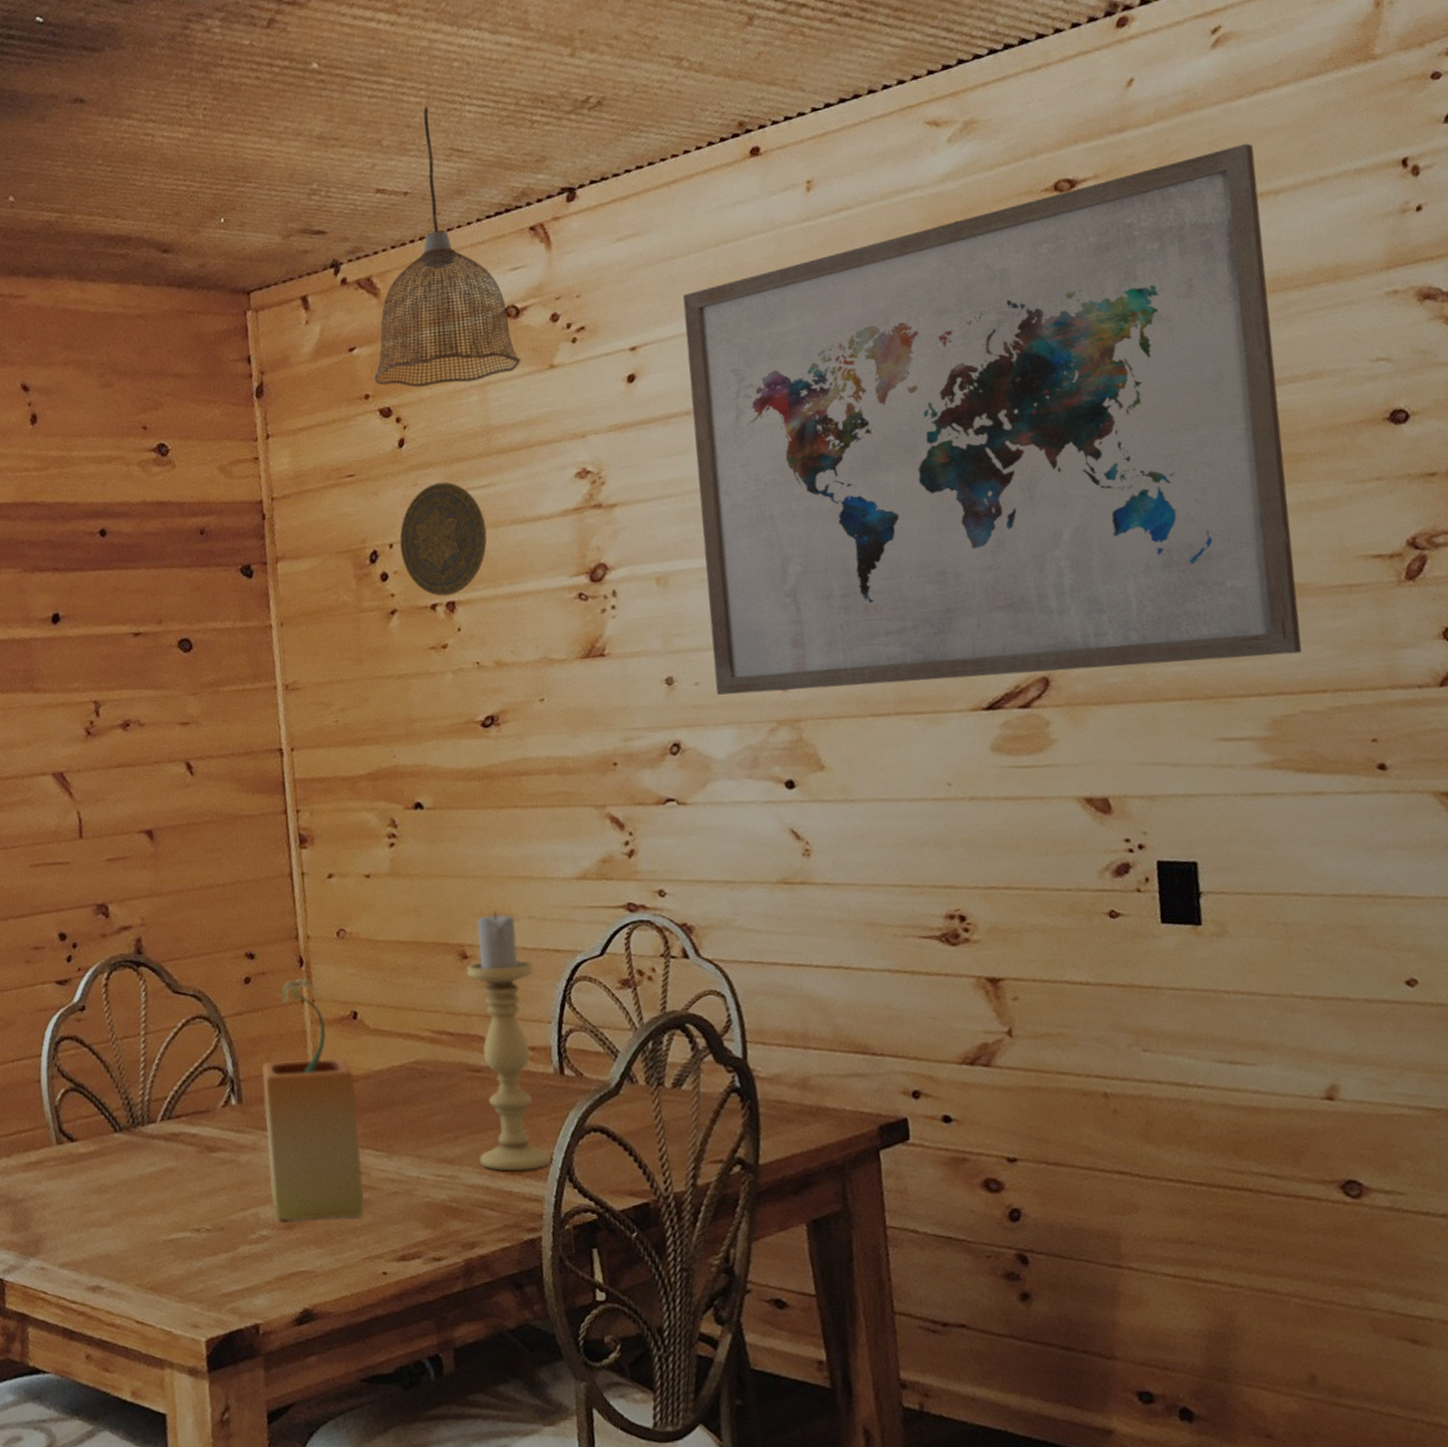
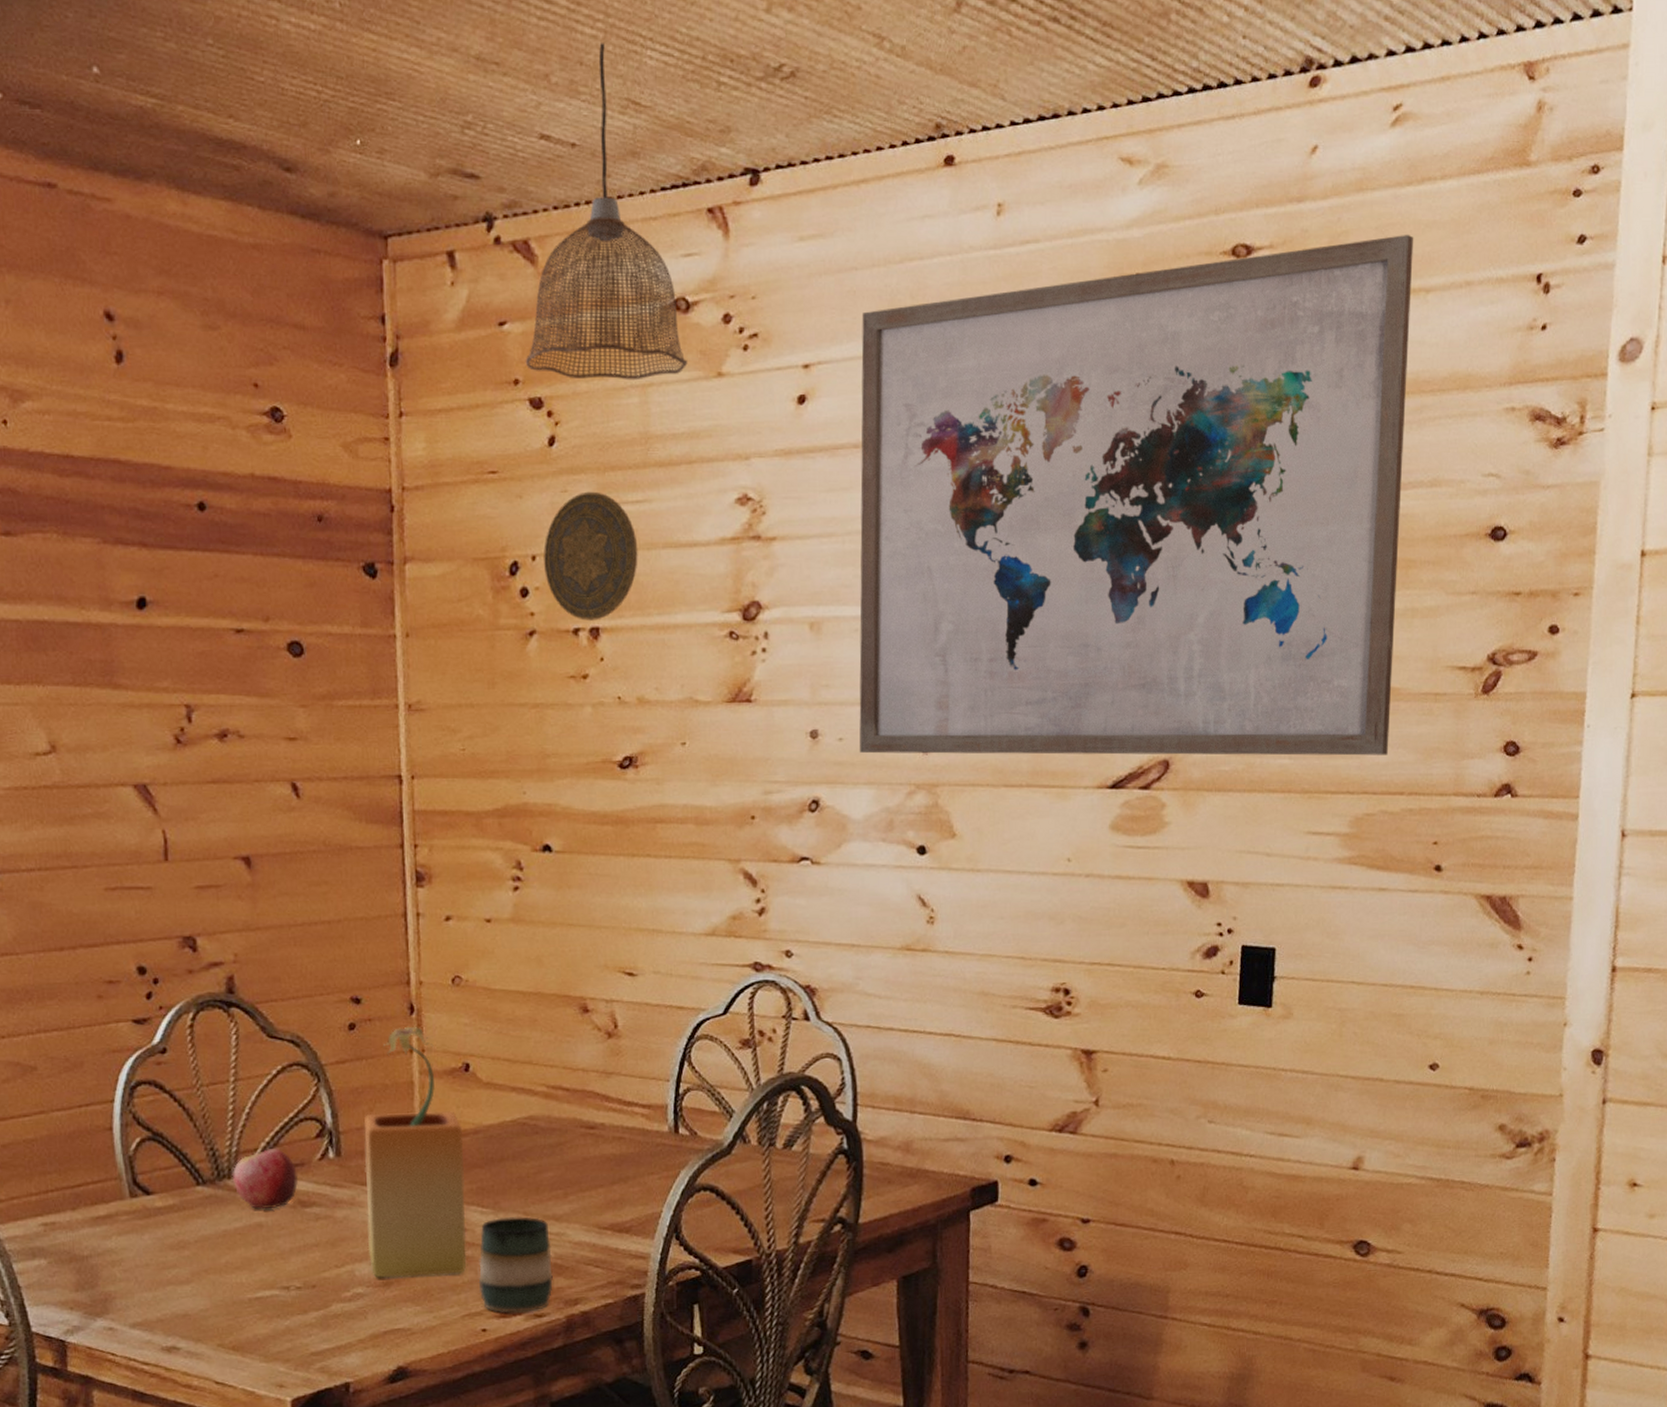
apple: none [145,1095,205,1154] -> present [232,1147,299,1209]
mug: none [376,1160,449,1257] -> present [478,1217,553,1314]
candle holder: present [466,910,552,1171] -> none [587,964,661,1229]

